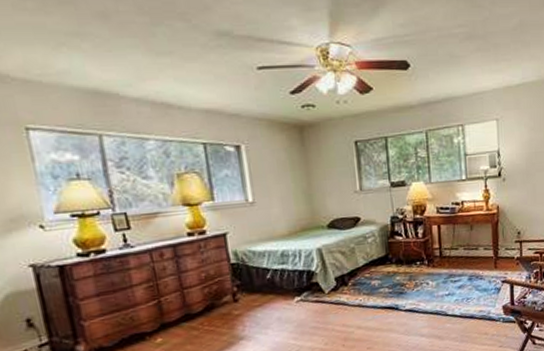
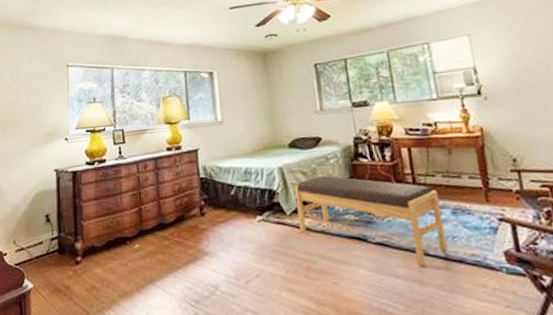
bench: none [333,254,462,325] -> present [294,176,448,266]

